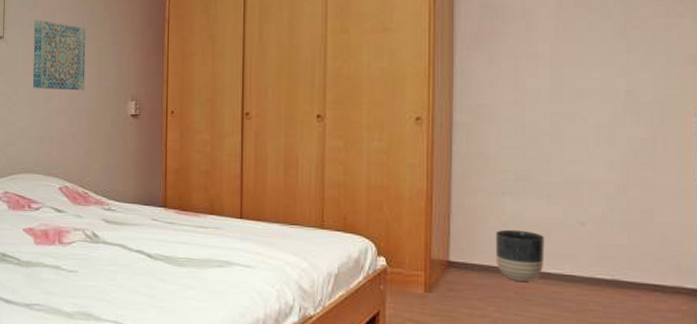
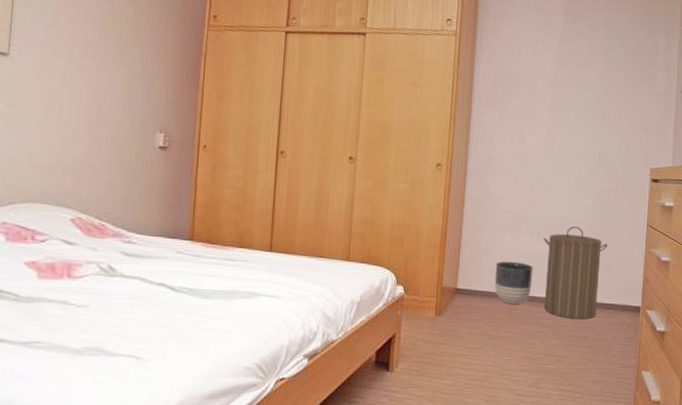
wall art: present [32,19,86,91] -> none [43,39,112,119]
laundry hamper: none [555,185,647,304] -> present [543,225,608,320]

